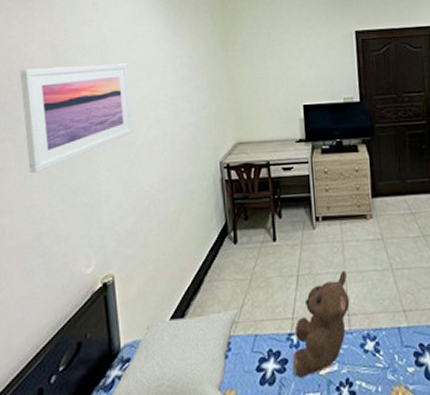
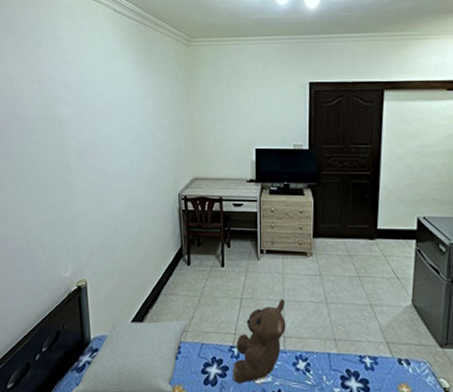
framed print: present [20,63,133,173] -> none [13,100,105,189]

